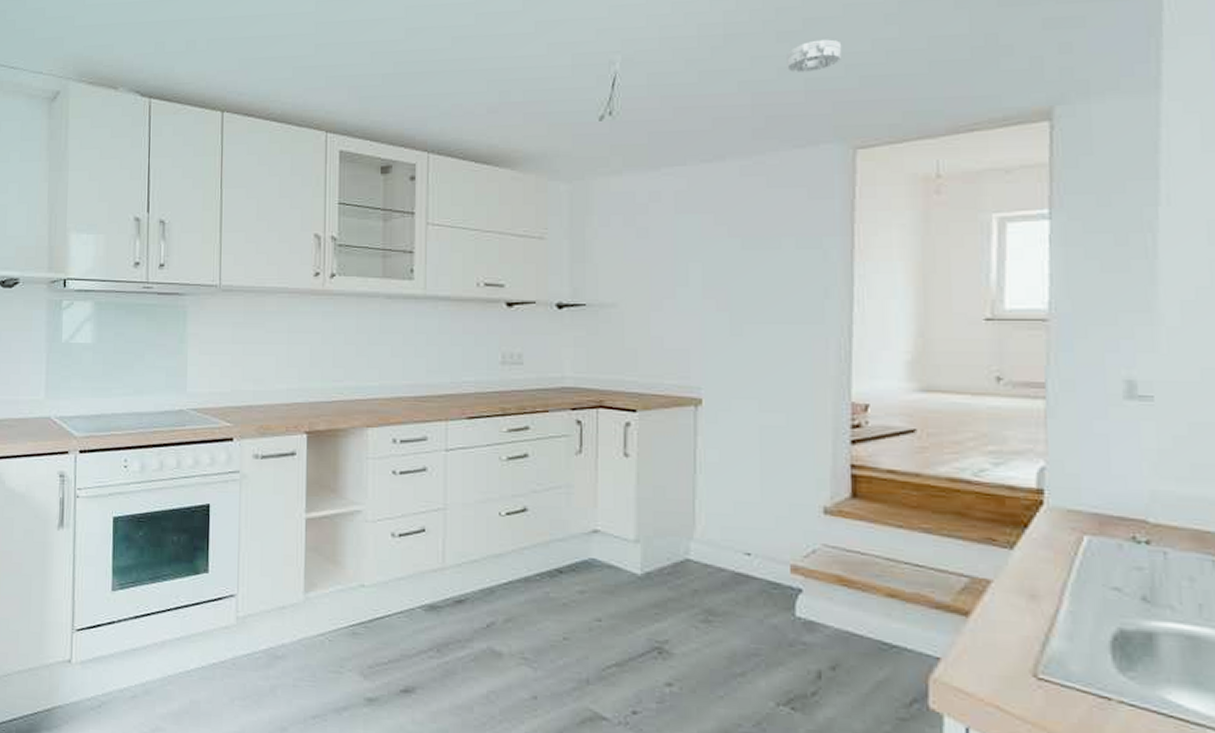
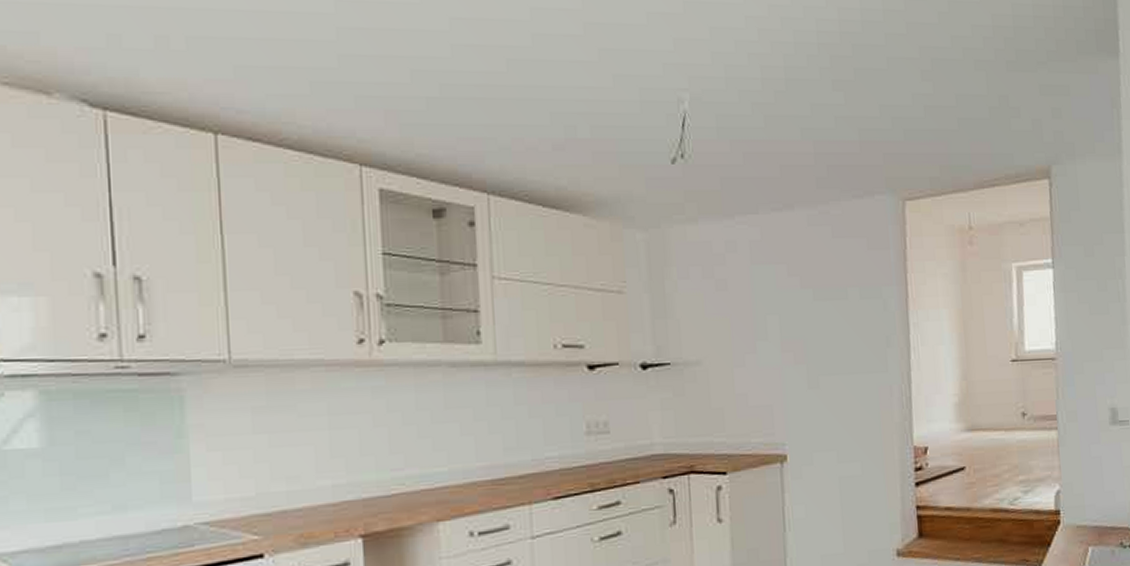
smoke detector: present [786,39,842,72] -> none [842,91,889,122]

